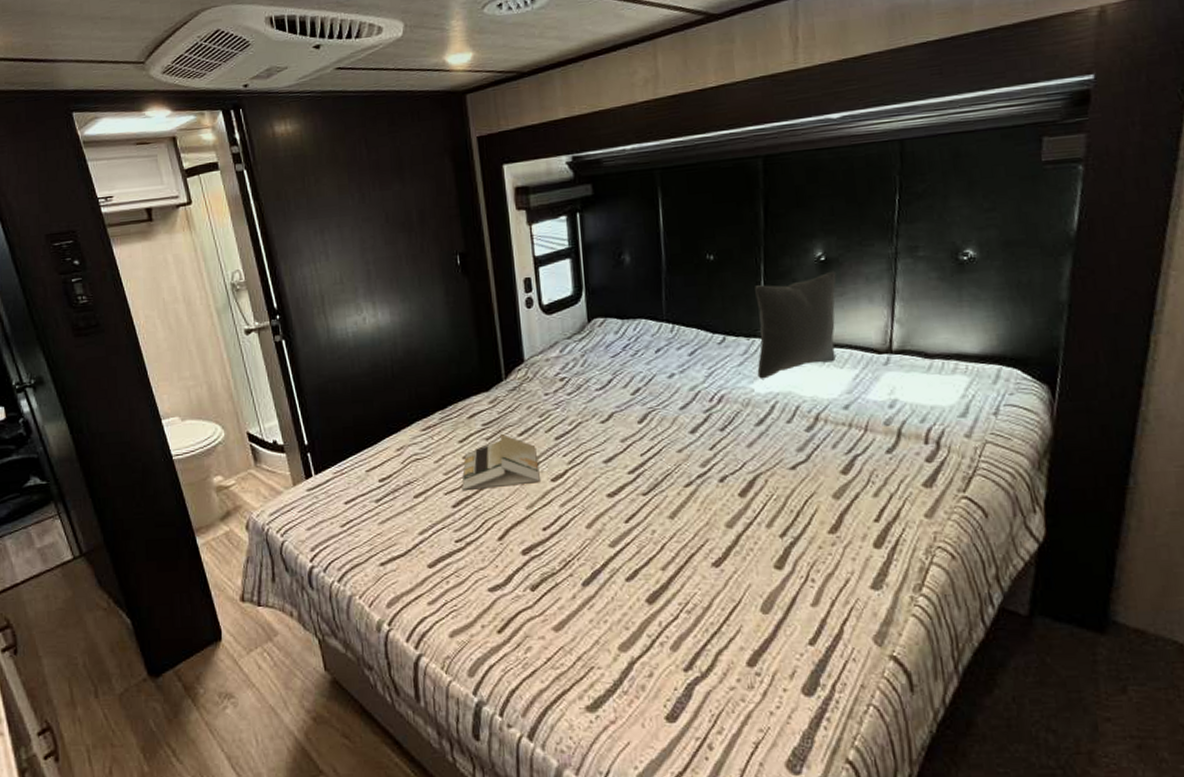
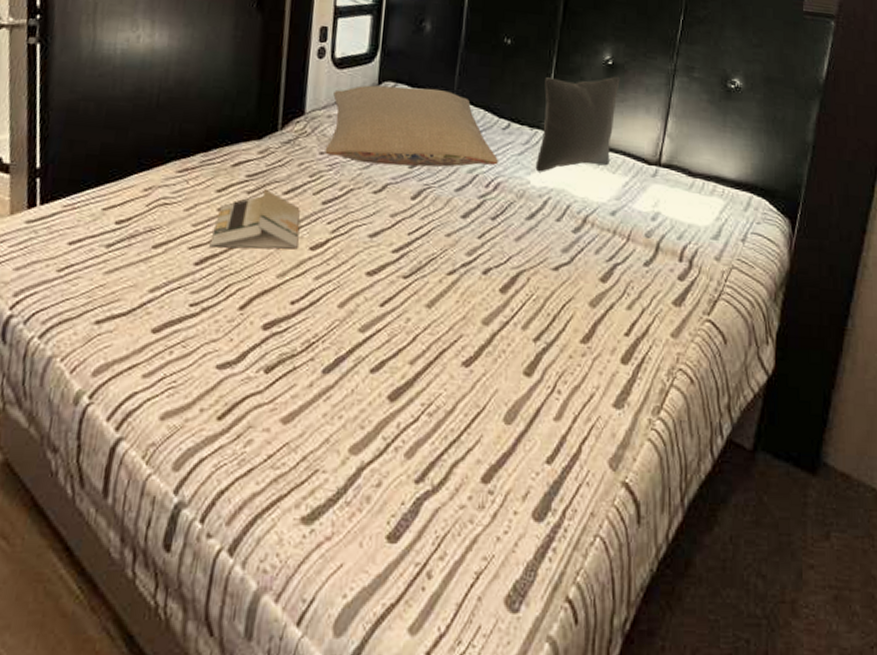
pillow: none [547,316,718,397] -> present [325,85,498,167]

